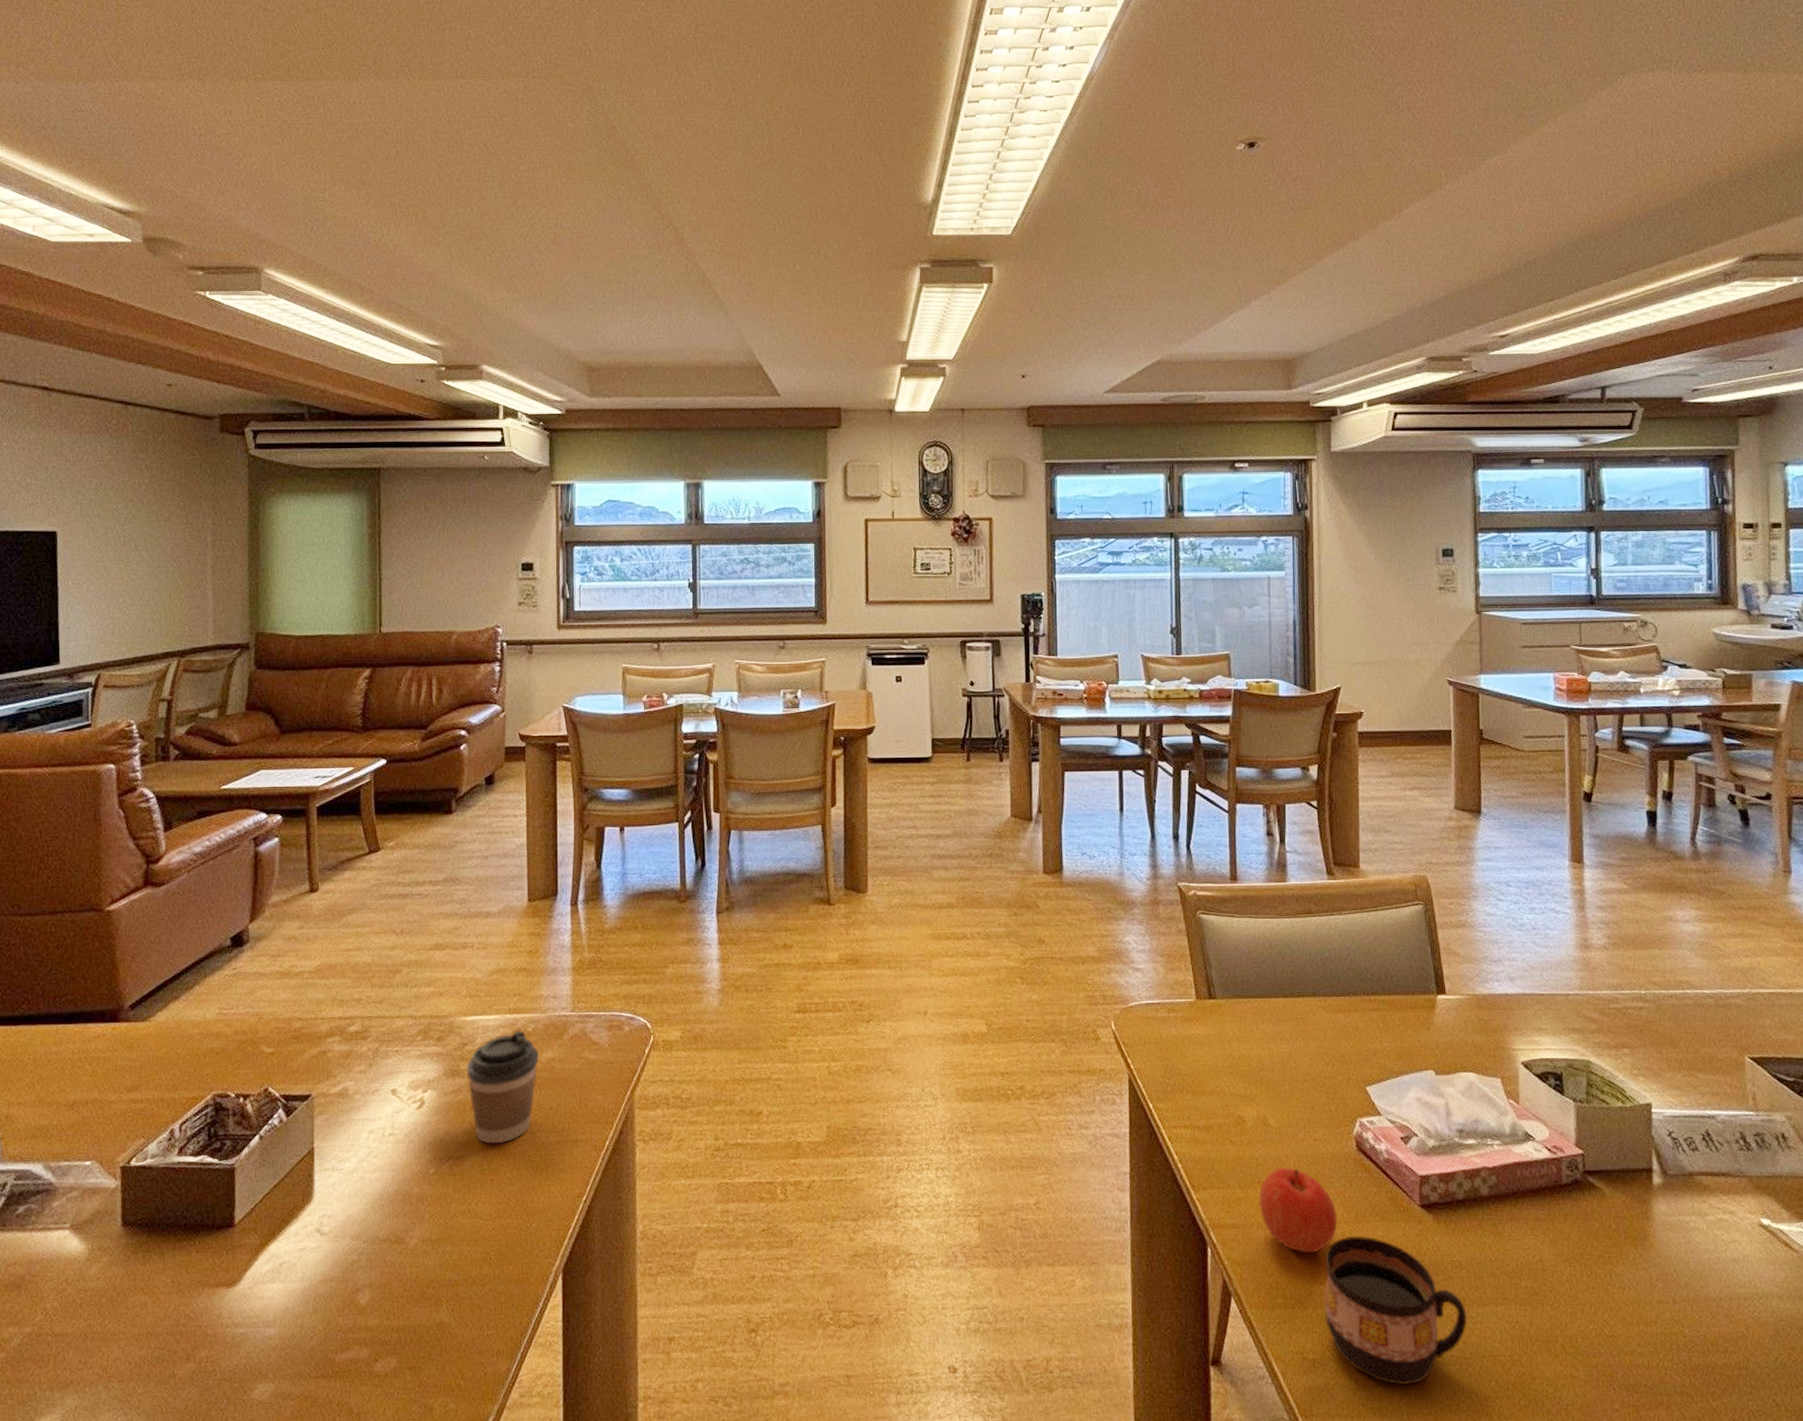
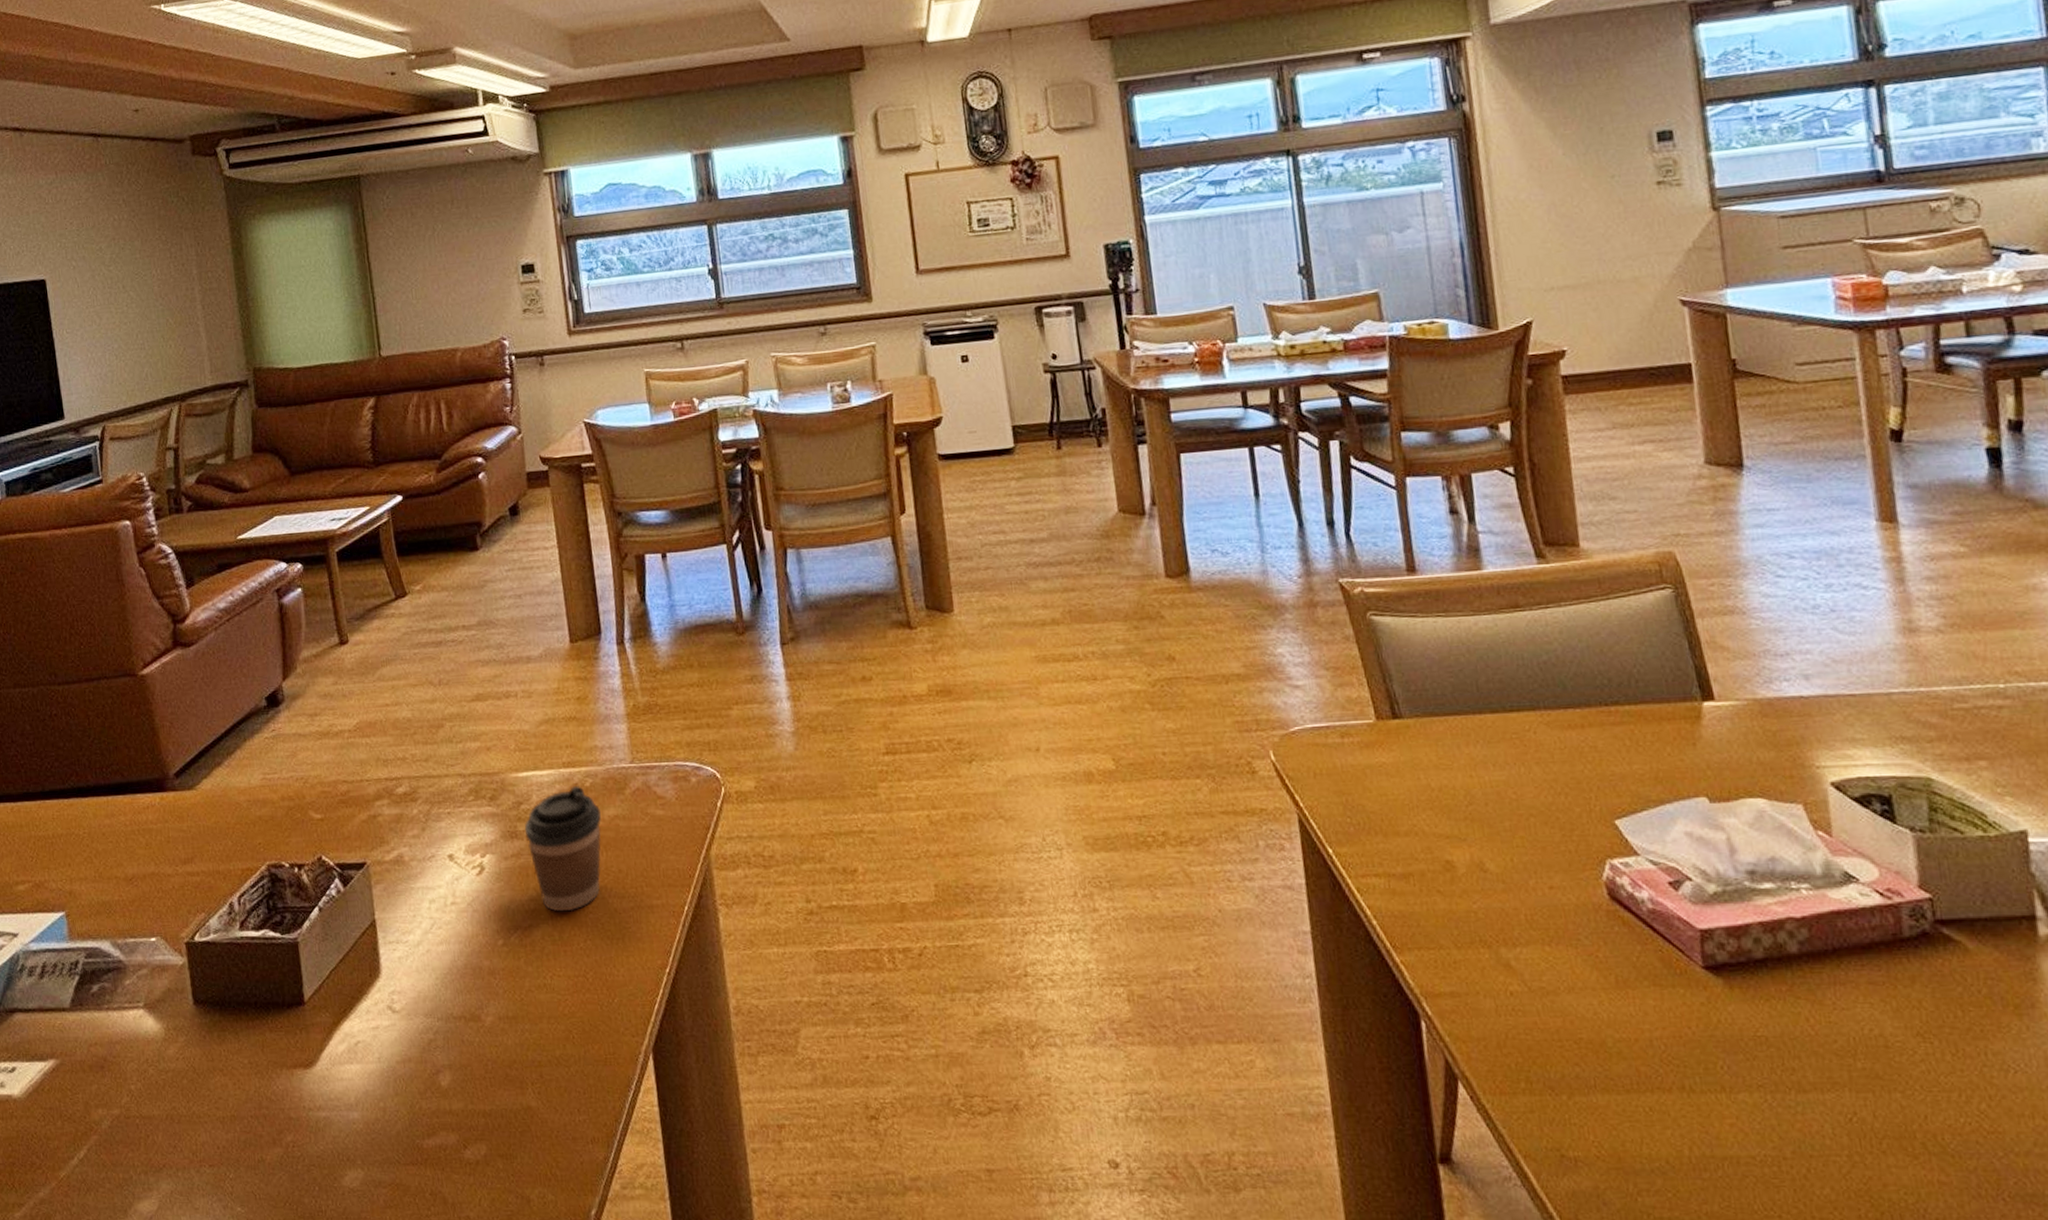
apple: present [1259,1167,1338,1253] -> none [1482,922,1592,1028]
cup: present [1324,1236,1468,1386] -> none [1577,1006,1784,1192]

